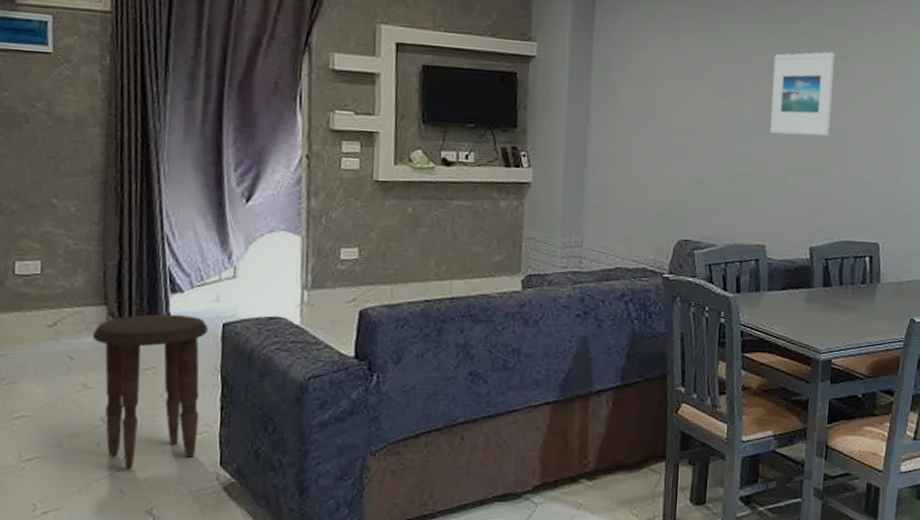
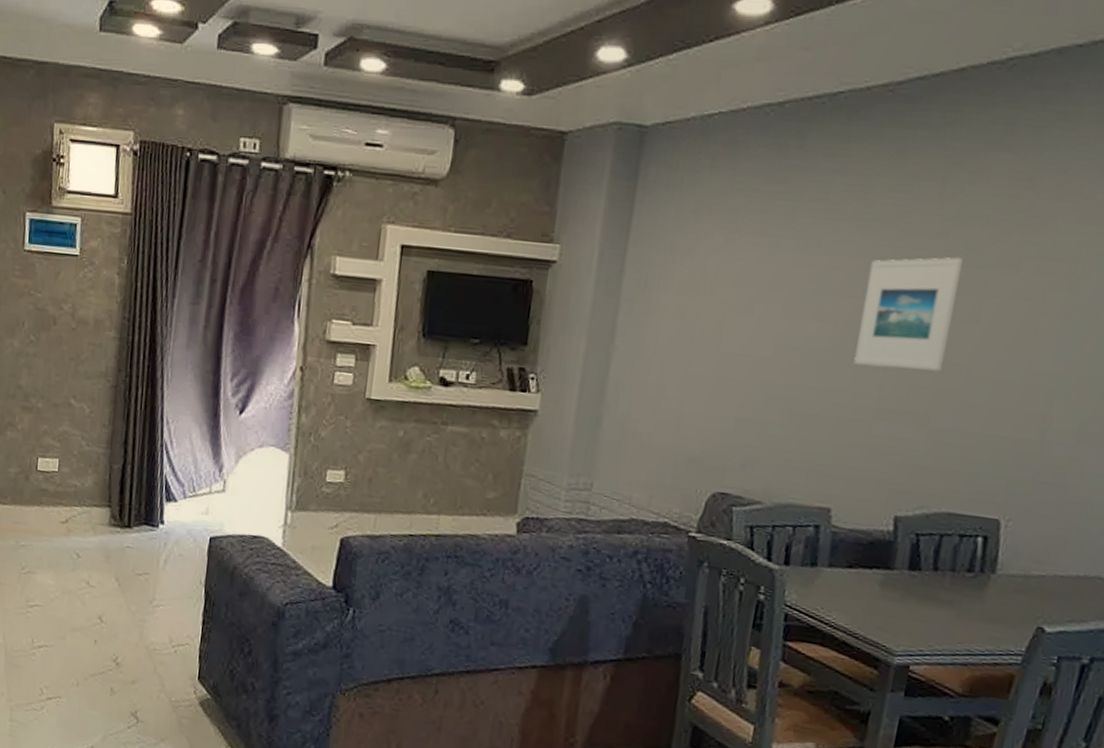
side table: present [93,314,208,470] -> none [97,520,196,671]

